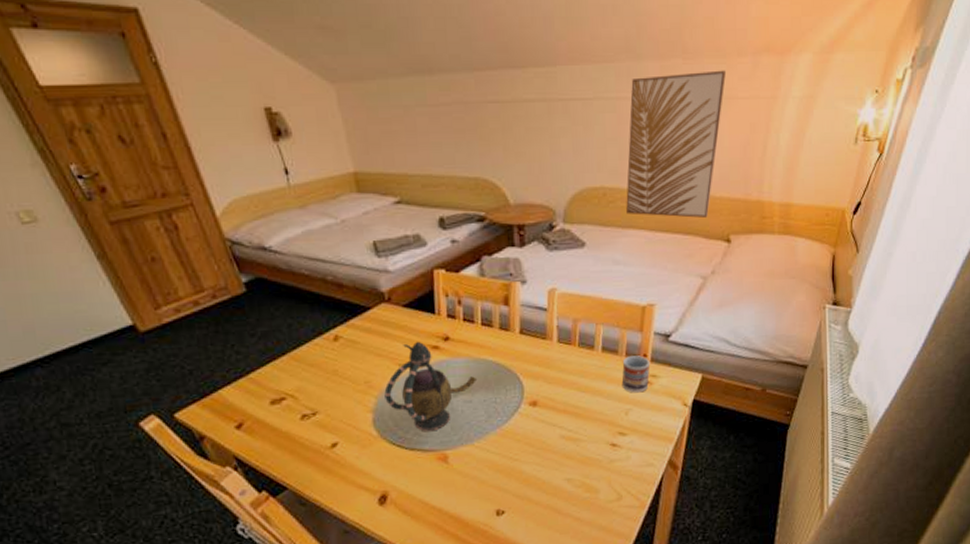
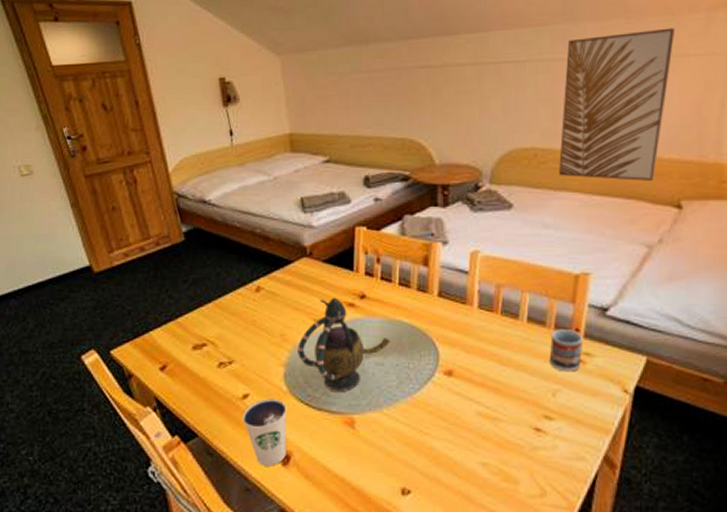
dixie cup: none [333,444,382,508] -> present [242,398,287,467]

